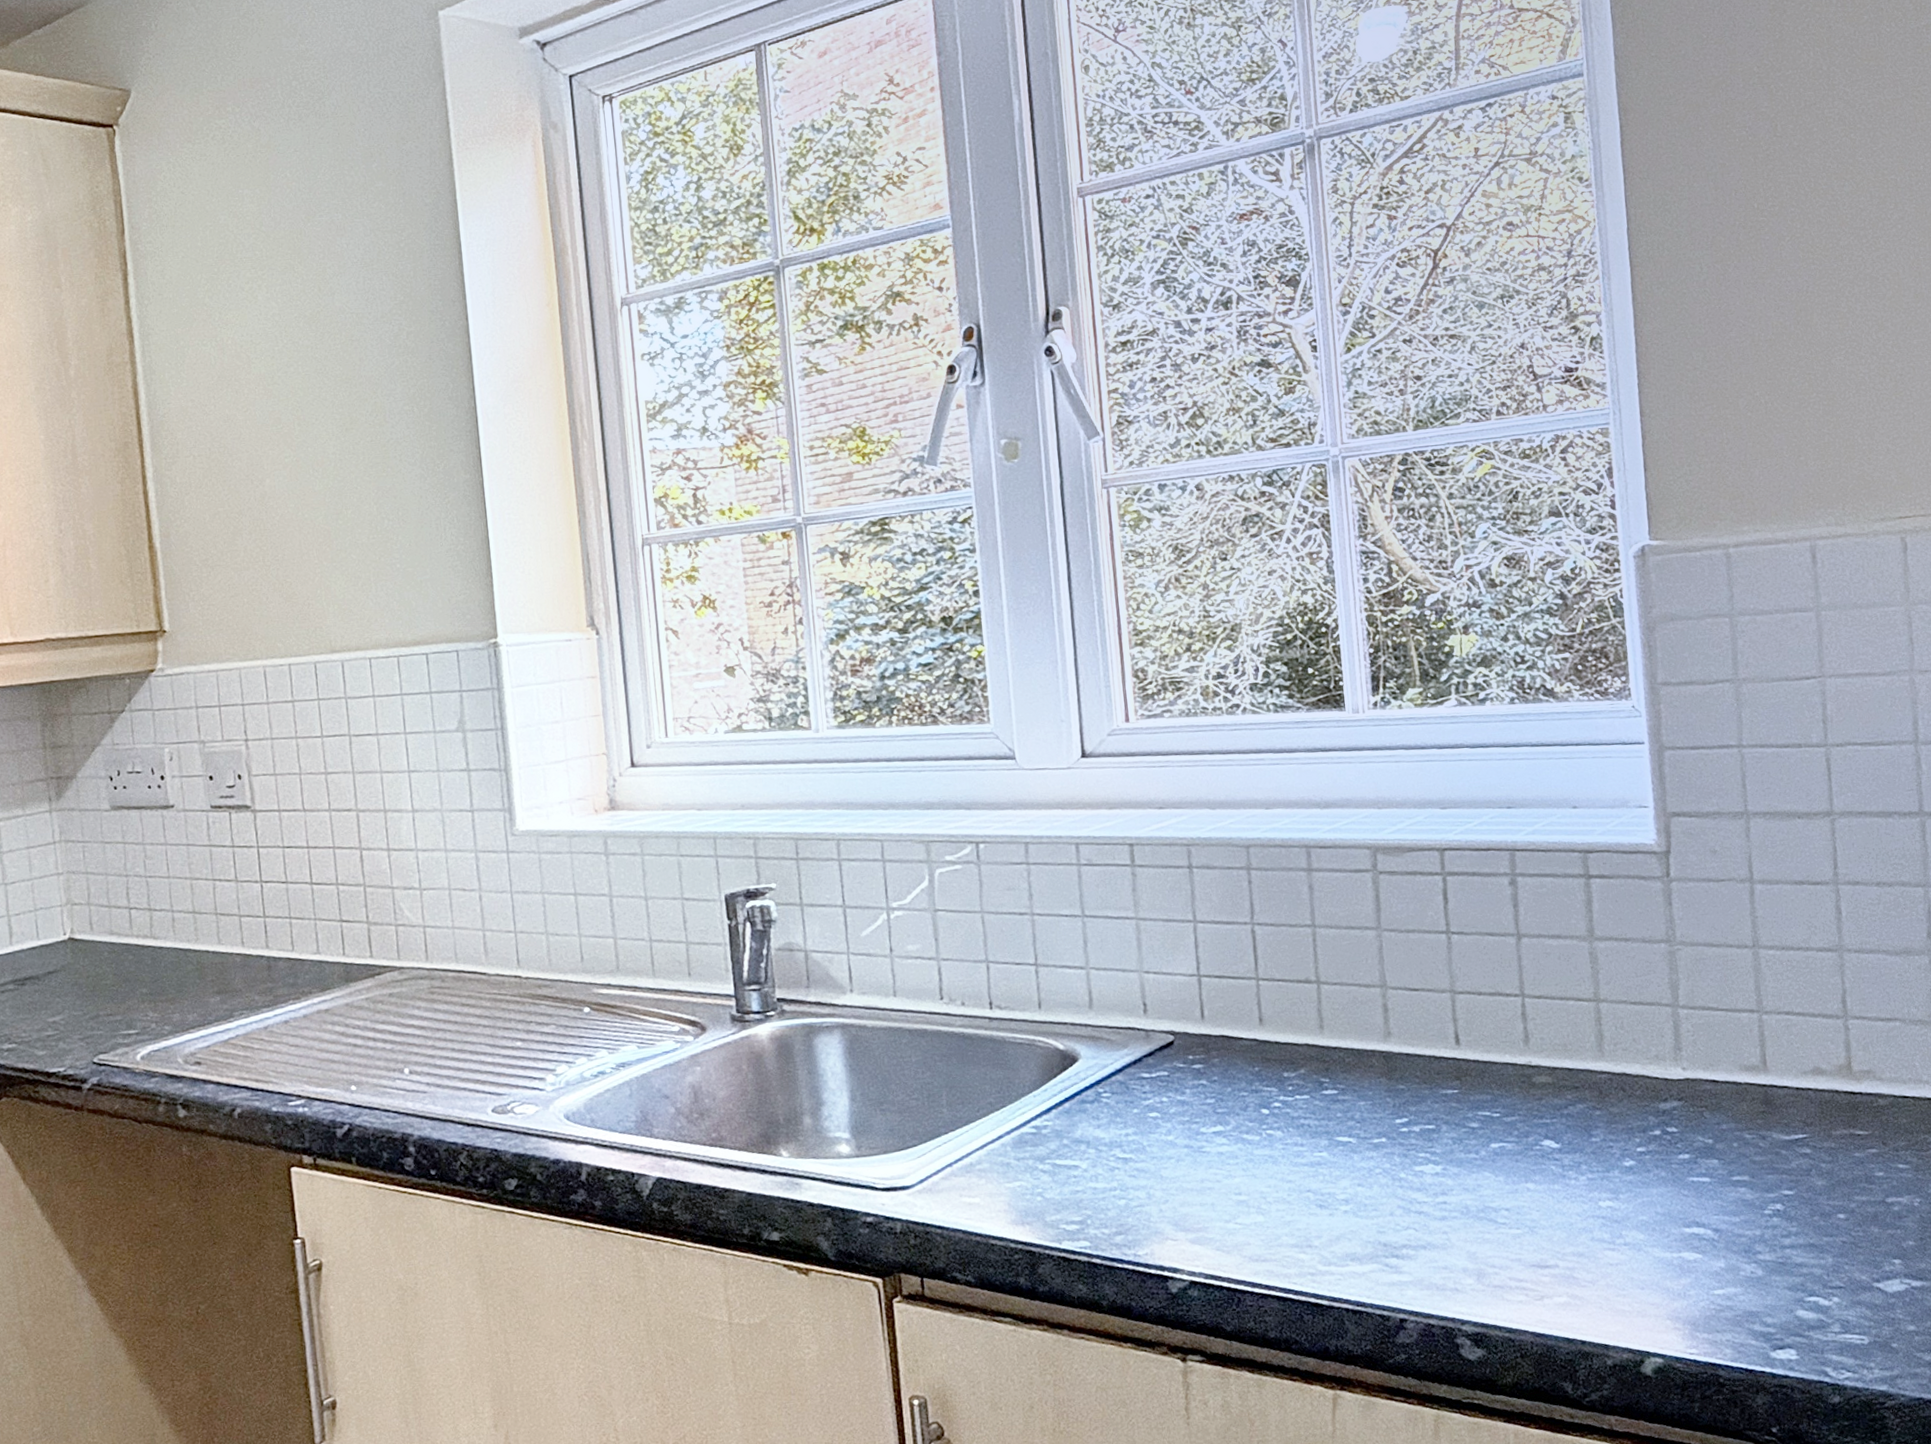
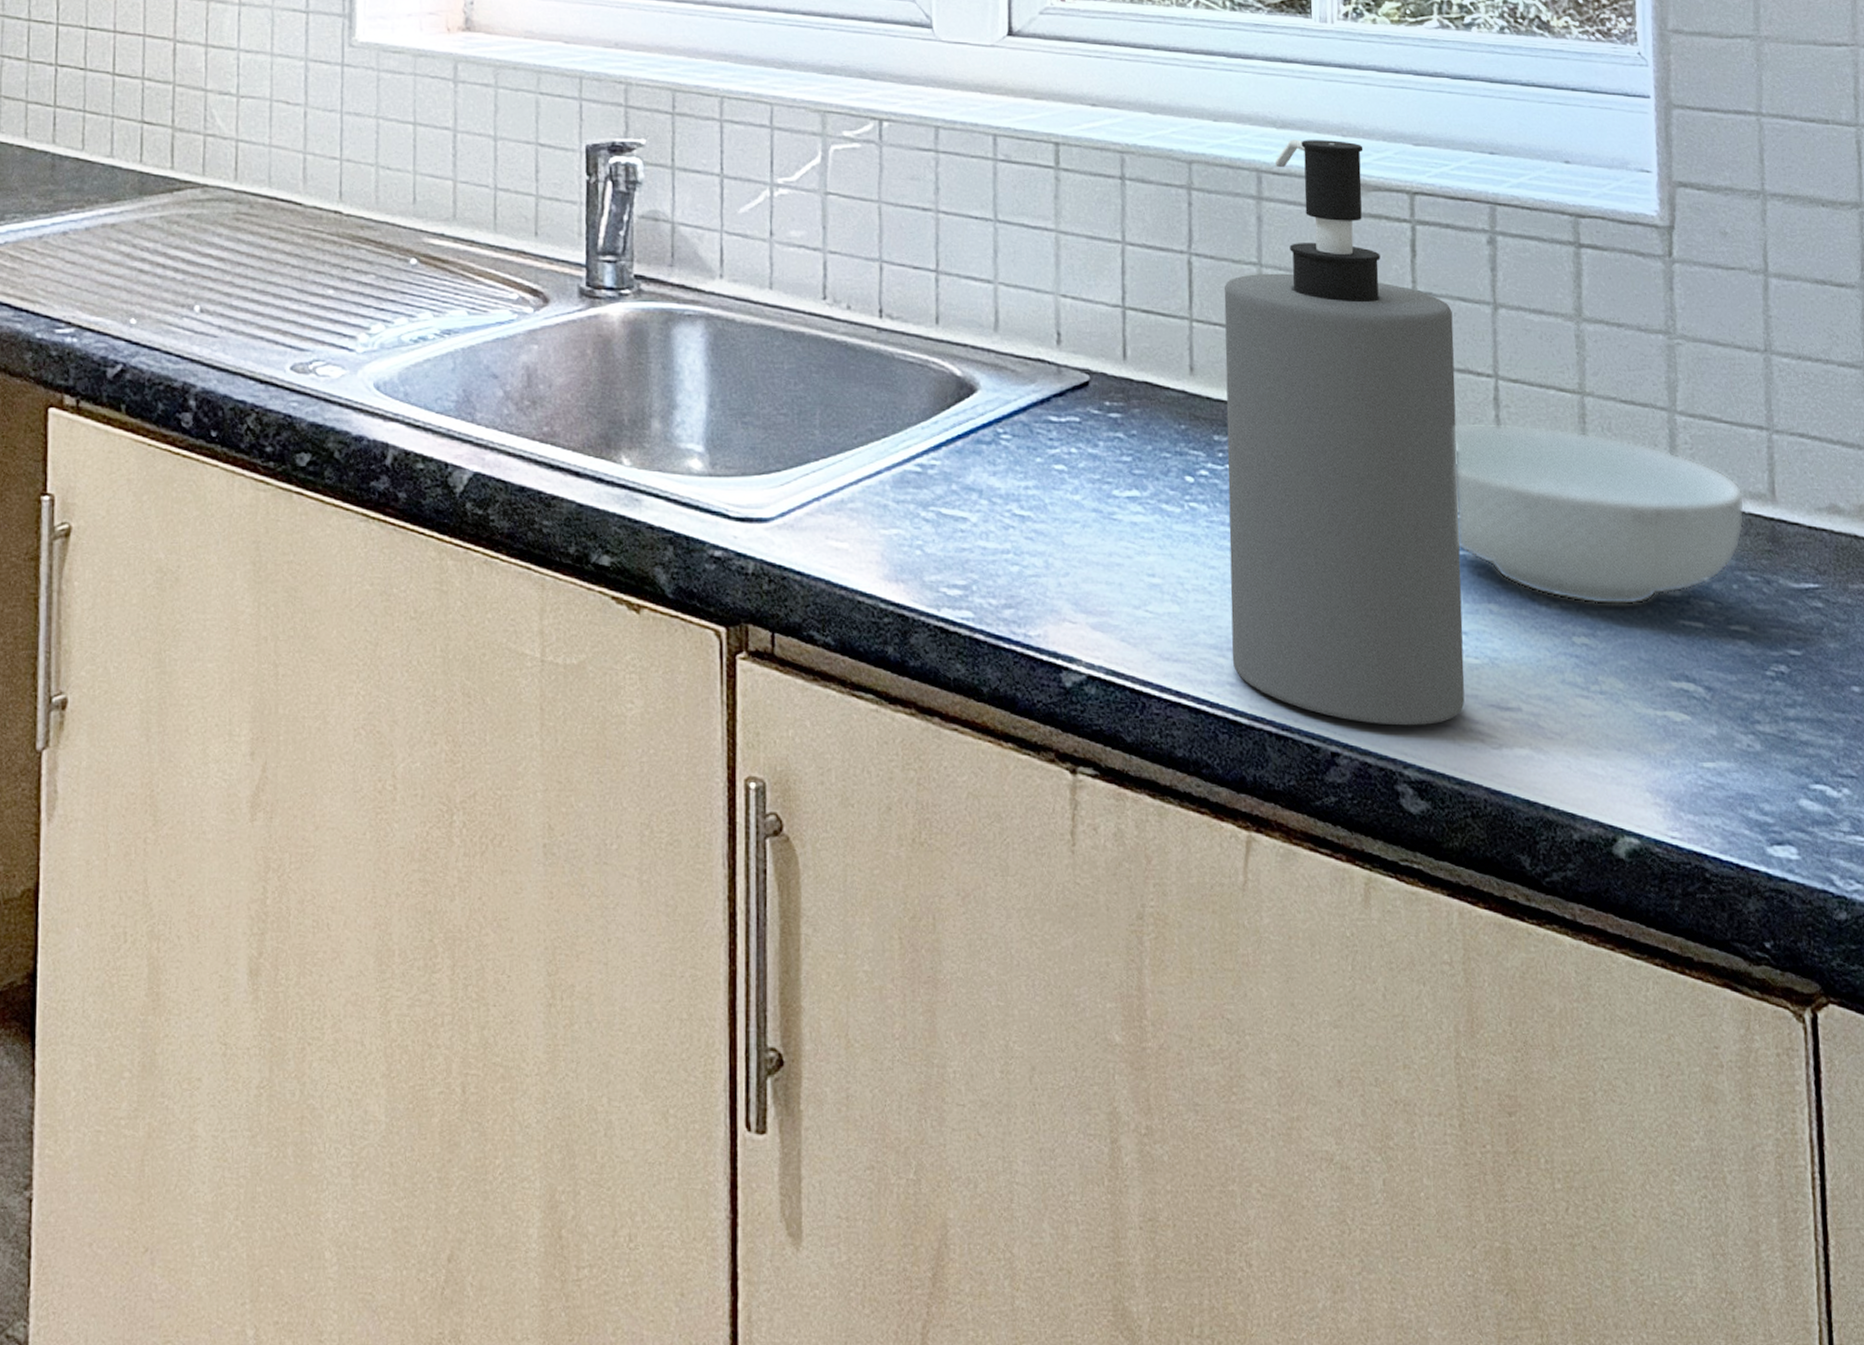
soap dispenser: none [1284,812,1510,1292] -> present [1224,139,1465,726]
cereal bowl: none [1490,1032,1742,1174] -> present [1455,422,1745,605]

